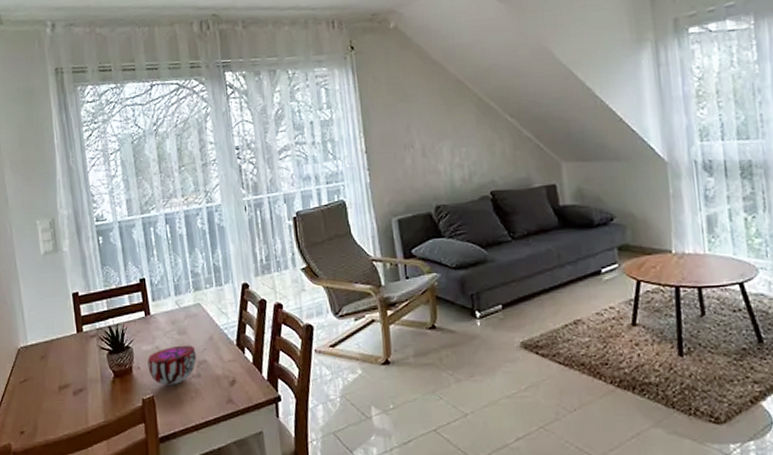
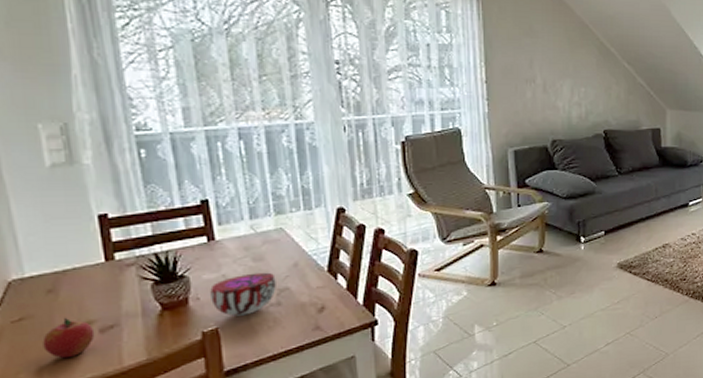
apple: none [38,380,70,416] -> present [42,317,95,359]

